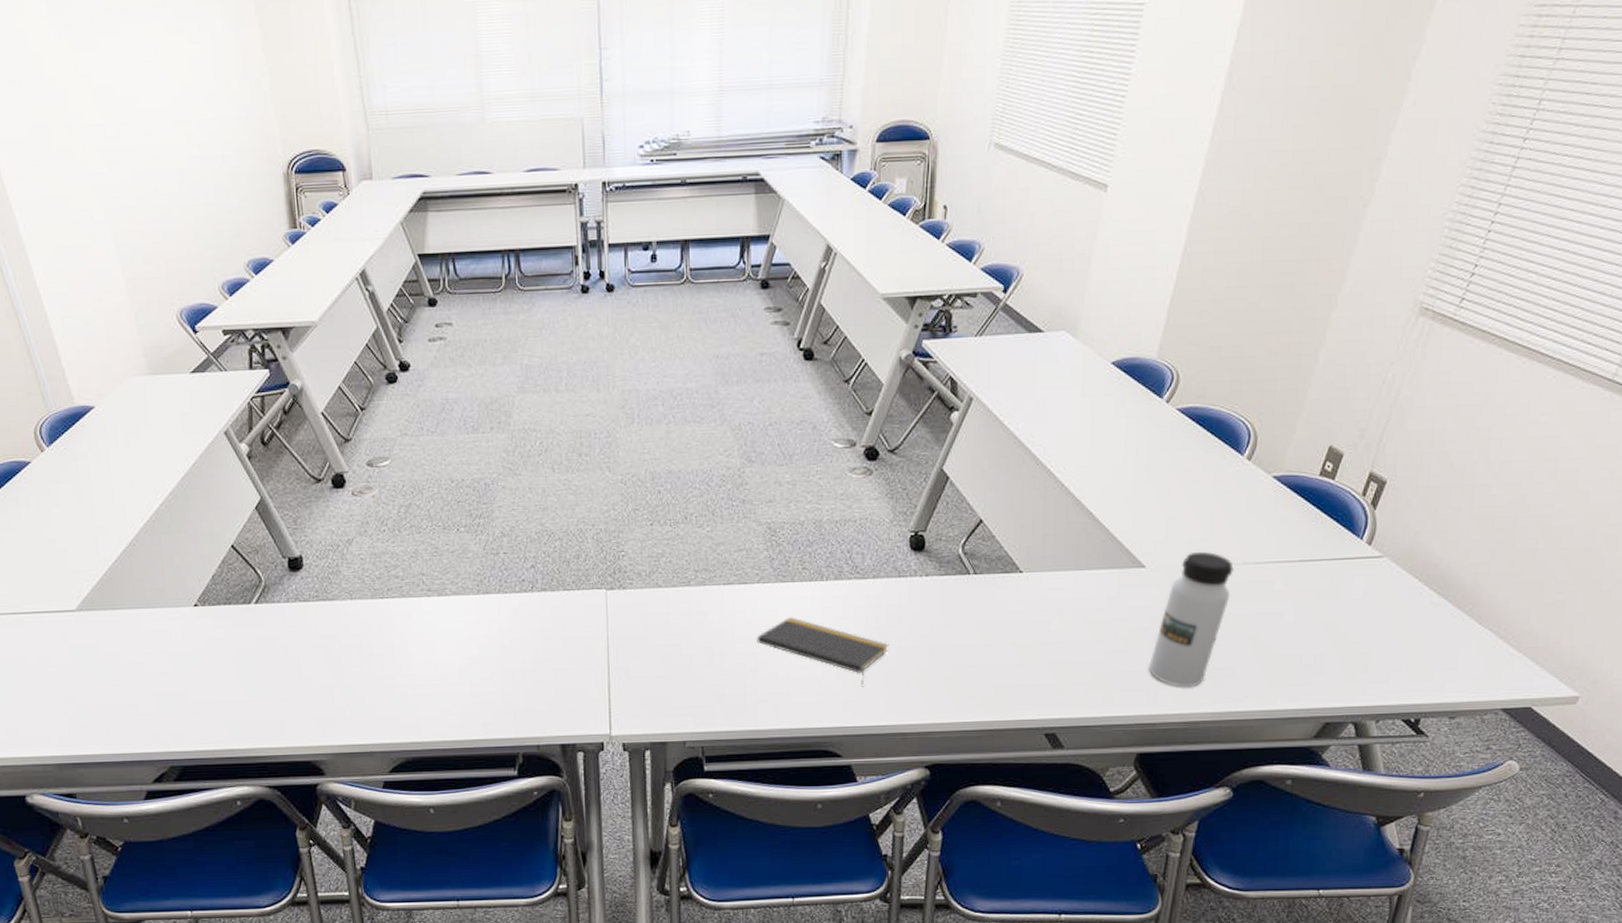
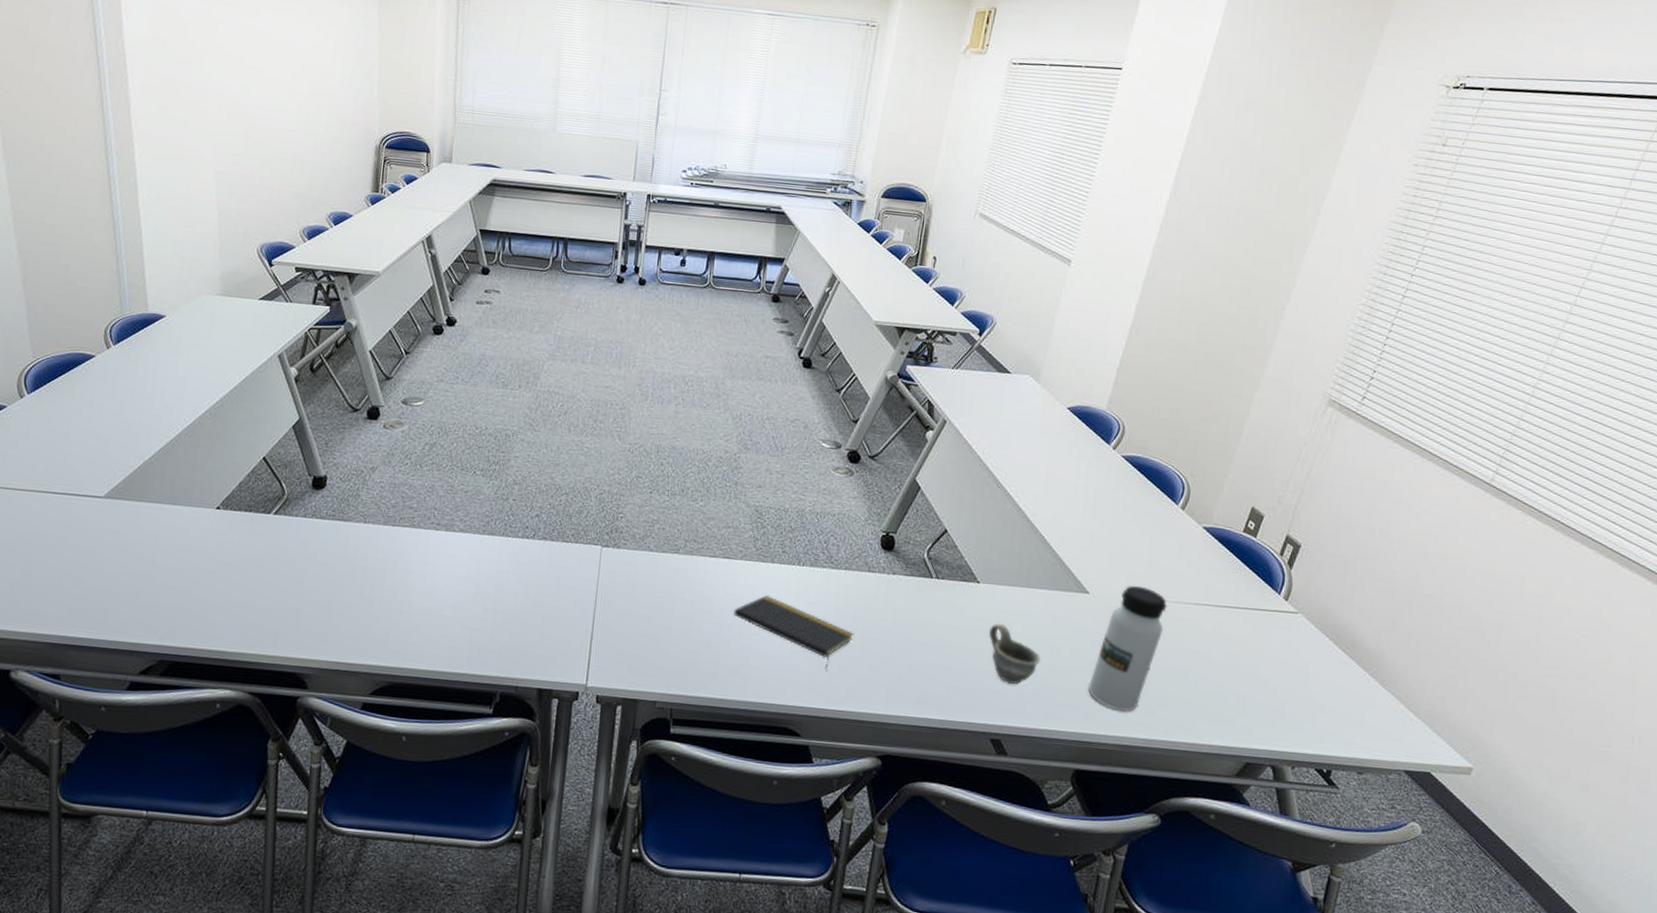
cup: none [1035,612,1095,675] -> present [988,623,1041,685]

